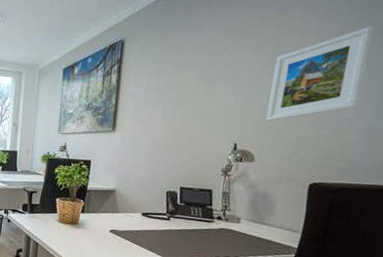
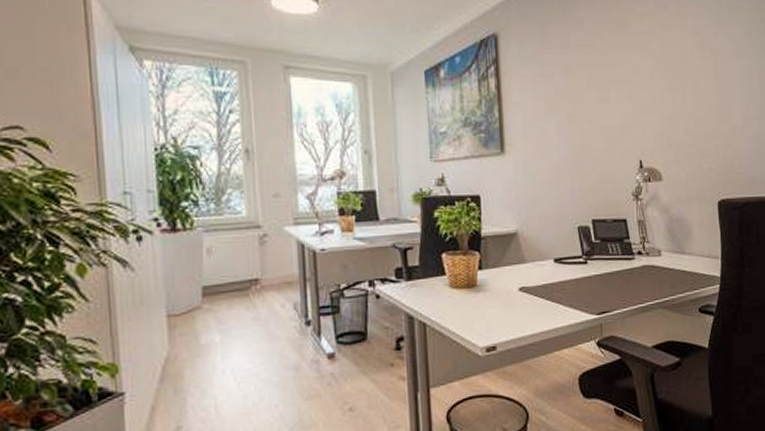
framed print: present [265,26,374,122] -> none [663,27,744,133]

